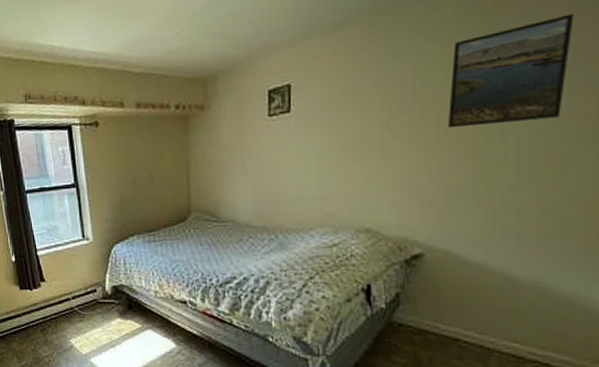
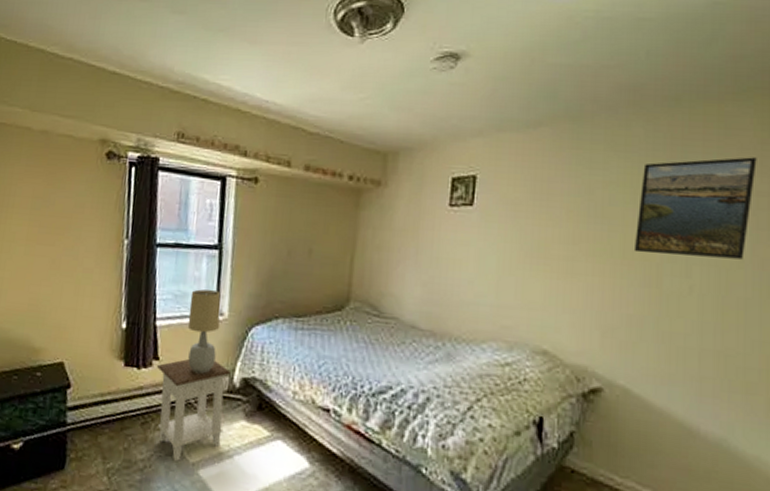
nightstand: none [44,276,104,355] -> present [156,359,231,463]
table lamp: none [60,221,89,287] -> present [187,289,221,374]

